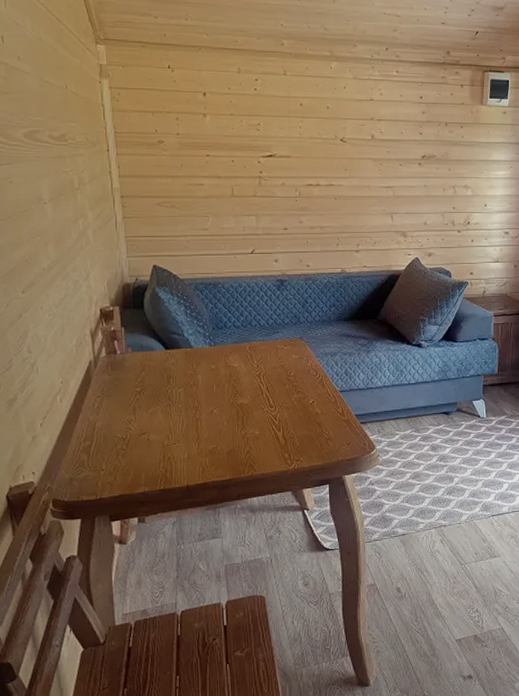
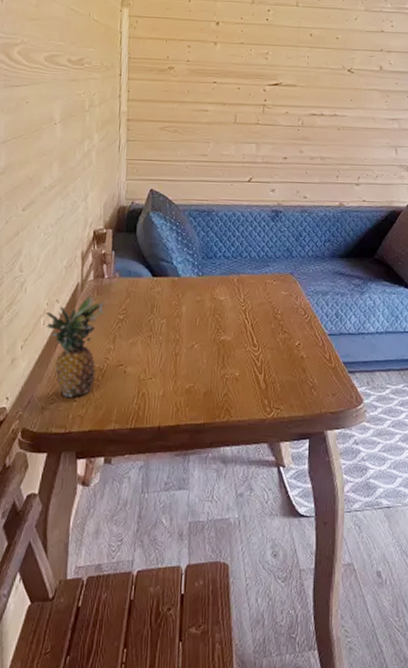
fruit: none [60,369,123,467] -> present [45,293,106,397]

